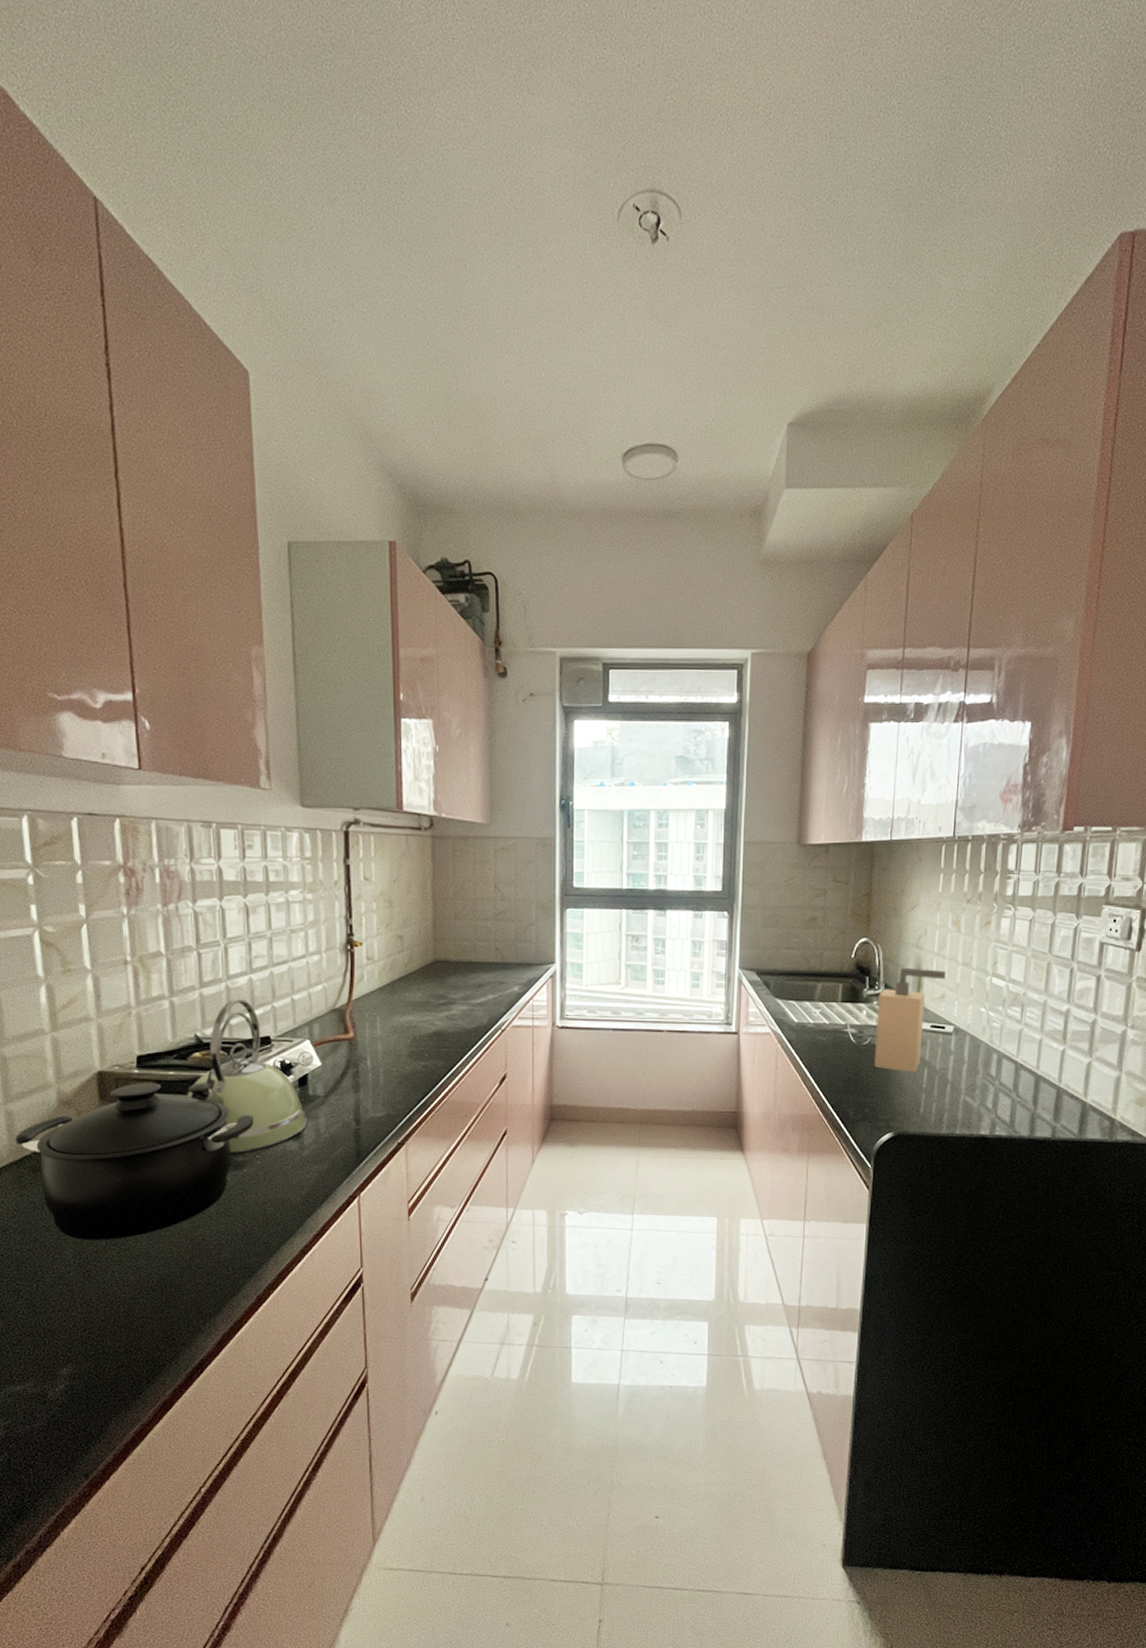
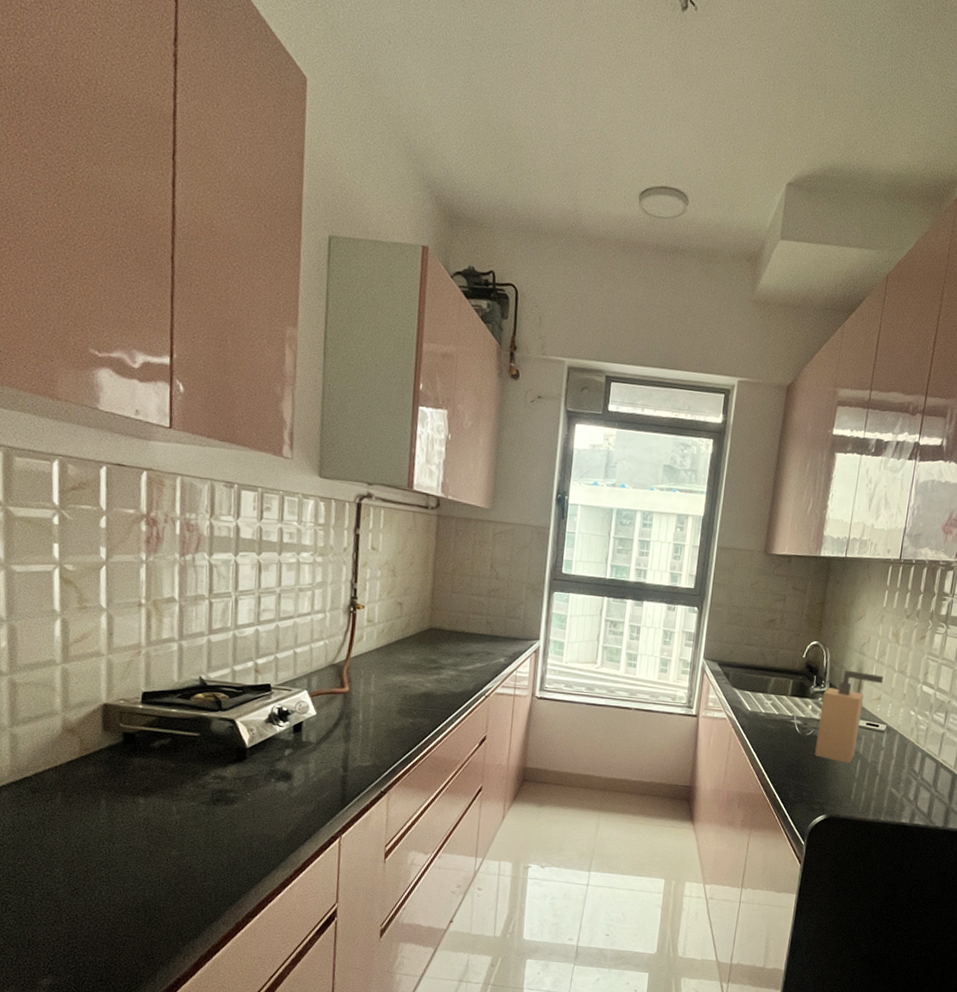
saucepan: present [15,1083,254,1240] -> none [17,717,249,862]
kettle: present [186,999,308,1154] -> none [186,647,299,791]

